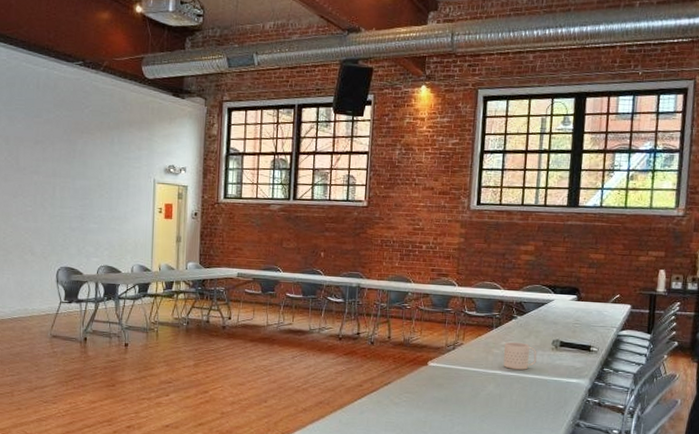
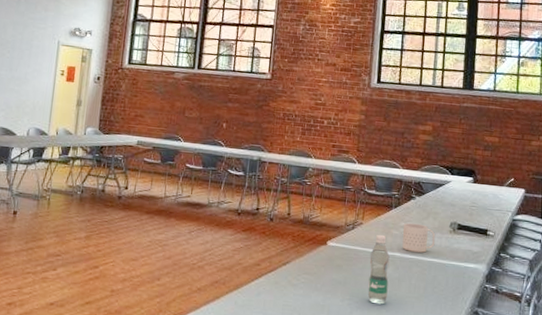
bottle: none [469,353,491,420] -> present [367,234,390,305]

